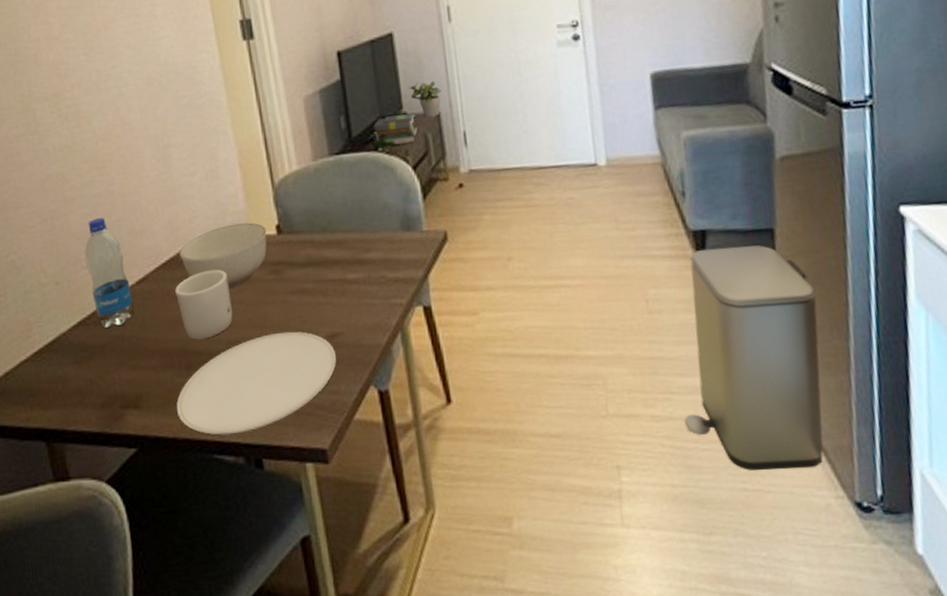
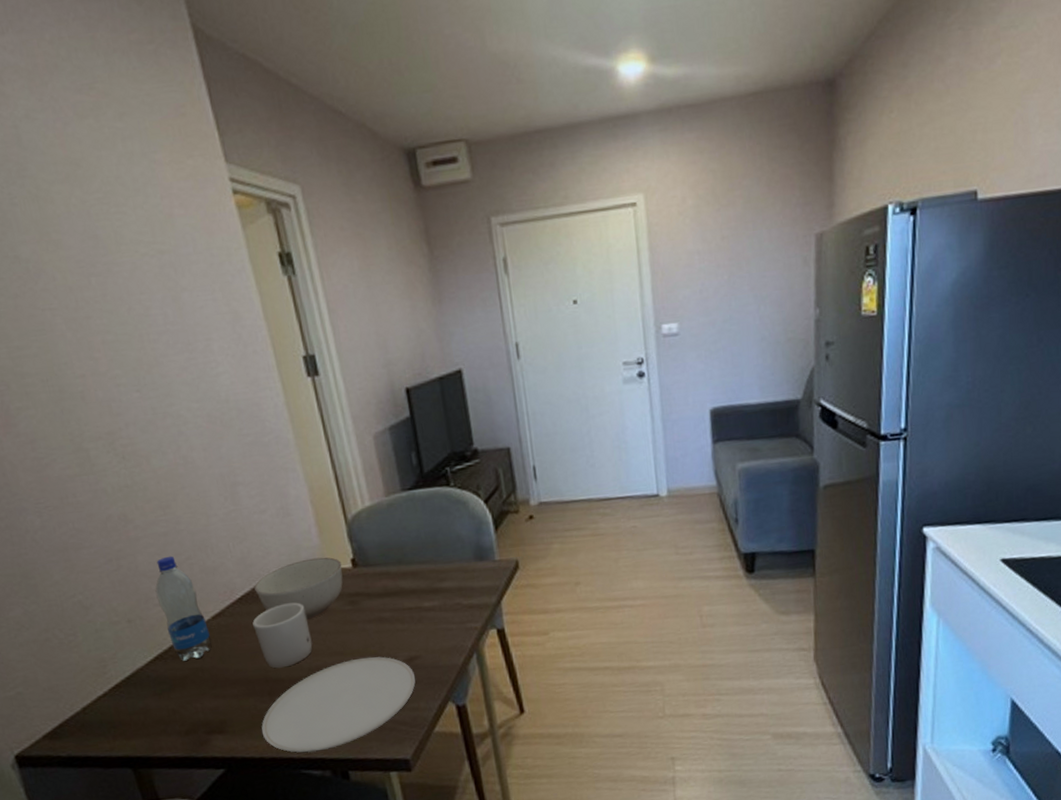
books: present [373,114,417,148] -> none [445,449,488,483]
potted plant: present [409,81,442,117] -> none [479,418,512,453]
pedal bin: present [684,245,824,470] -> none [730,565,848,755]

